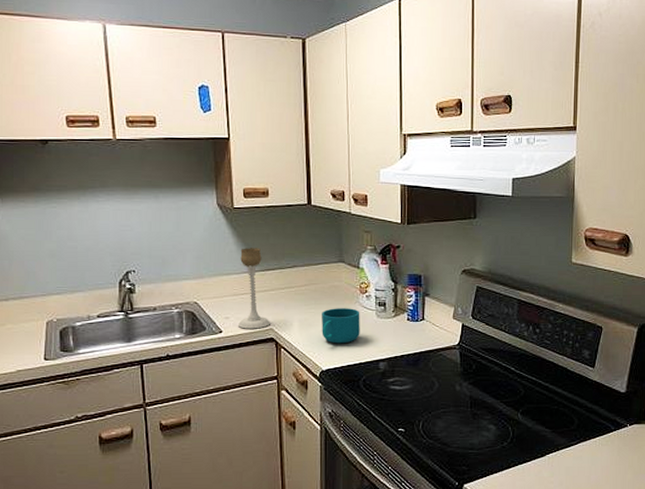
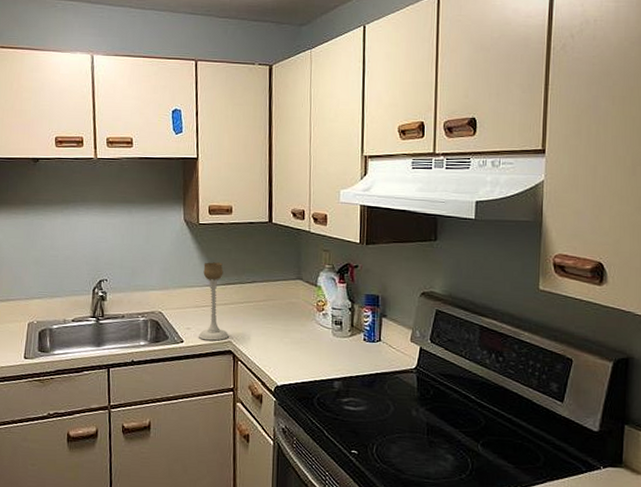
cup: present [322,308,360,344] -> none [278,324,316,361]

